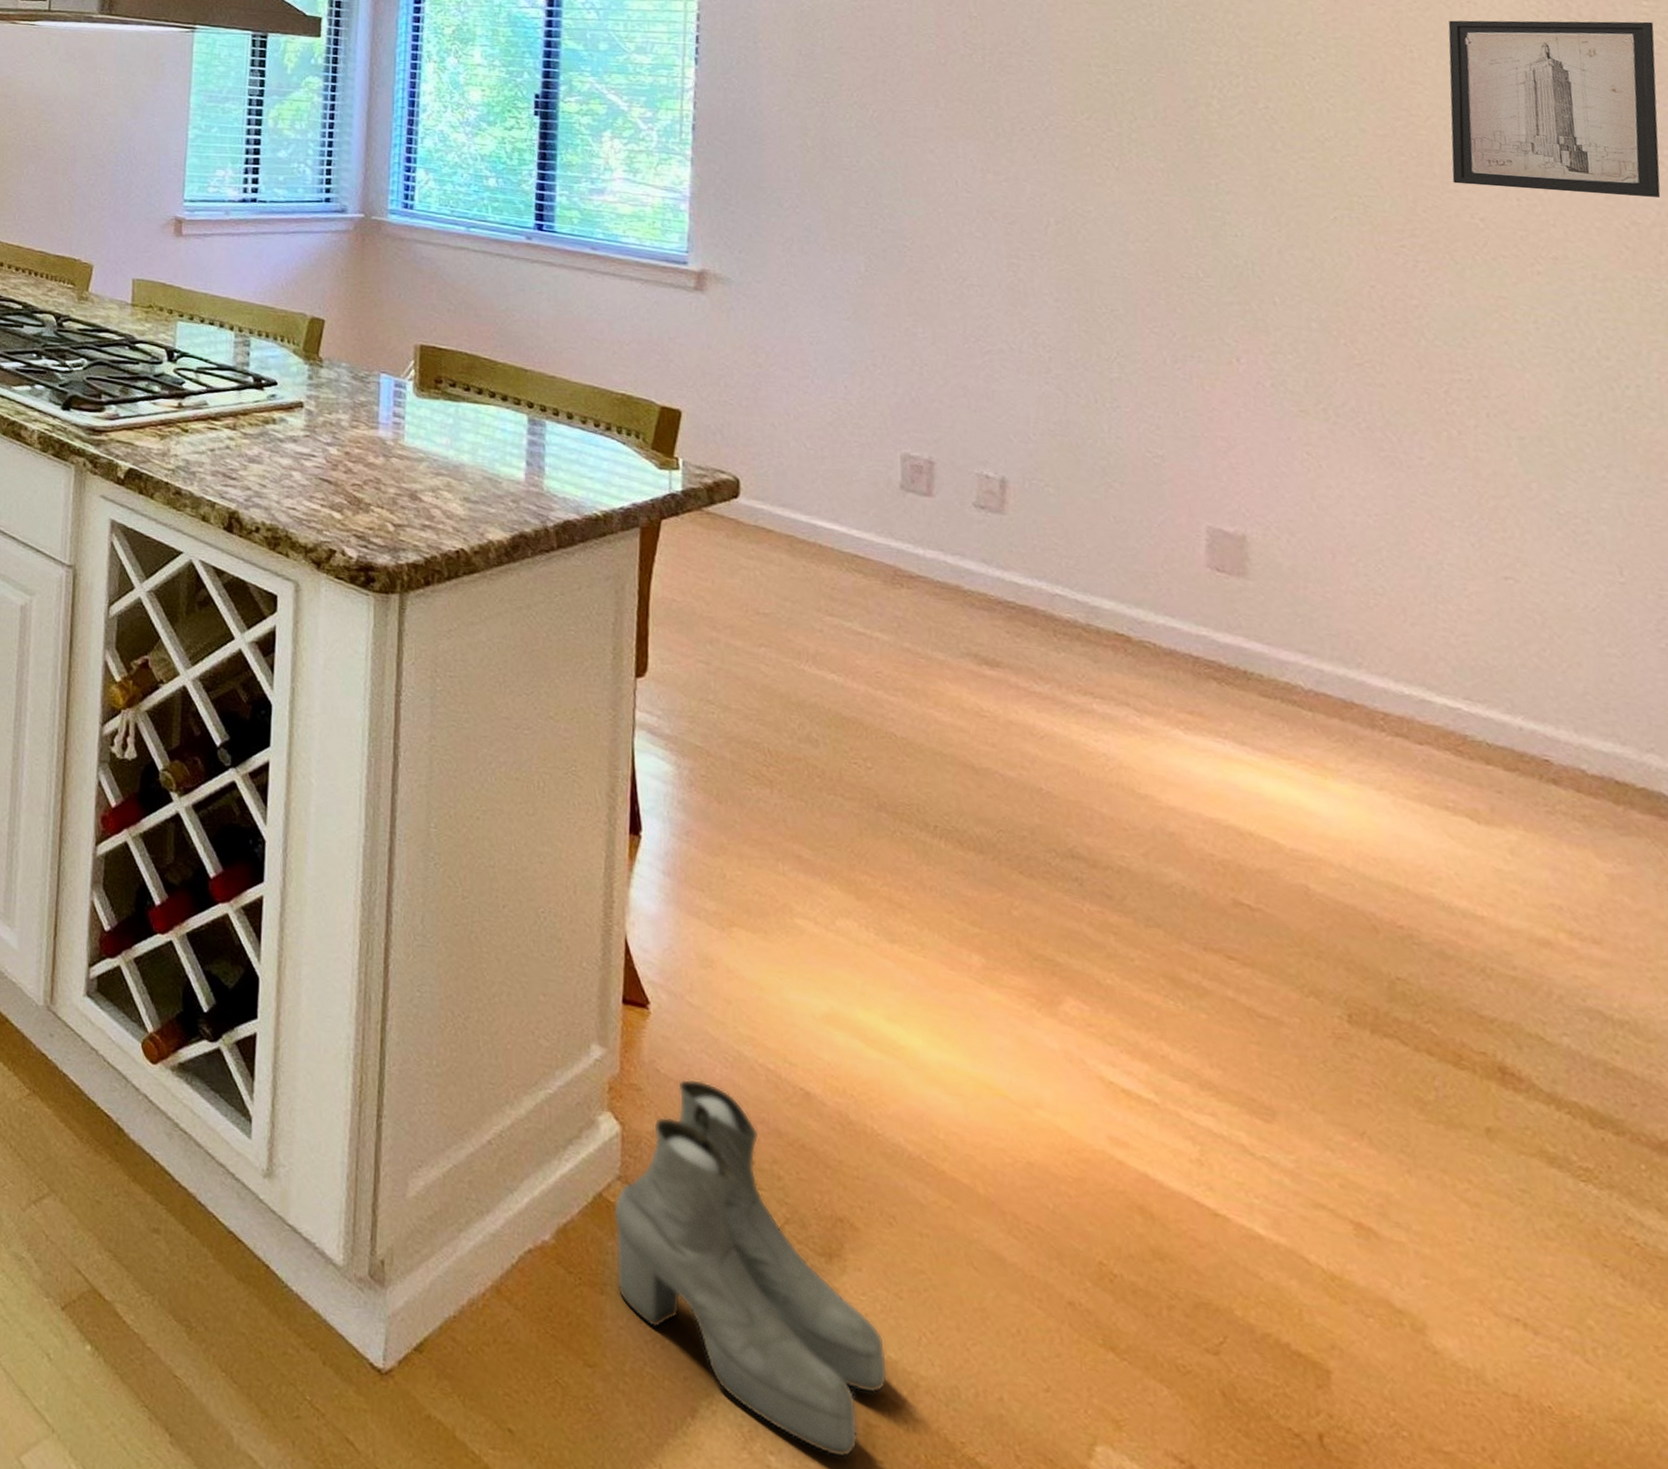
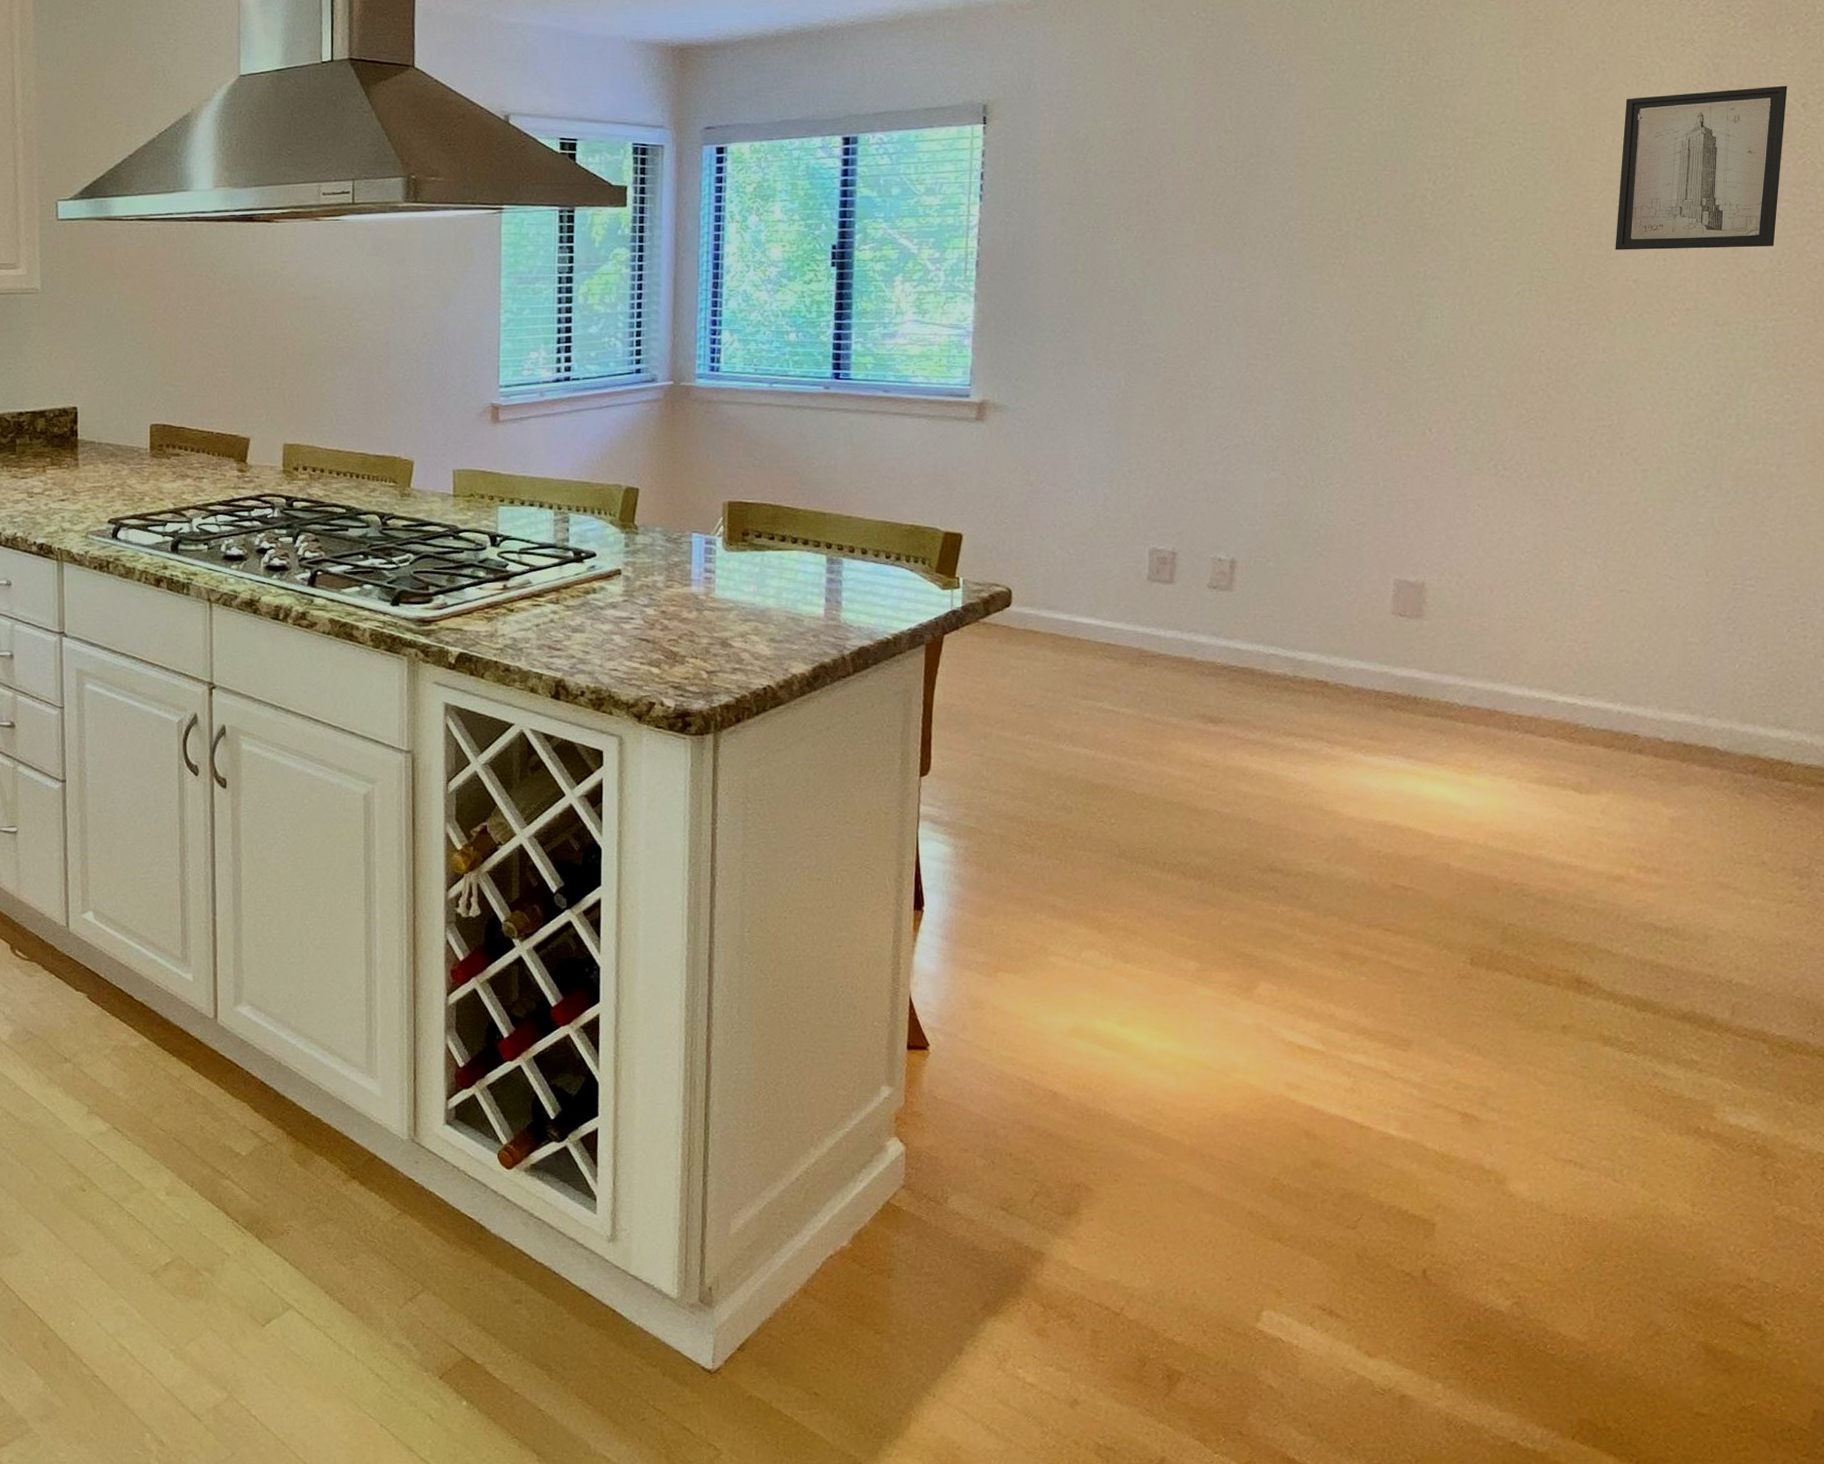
boots: present [613,1078,888,1458] -> none [898,1099,1111,1360]

